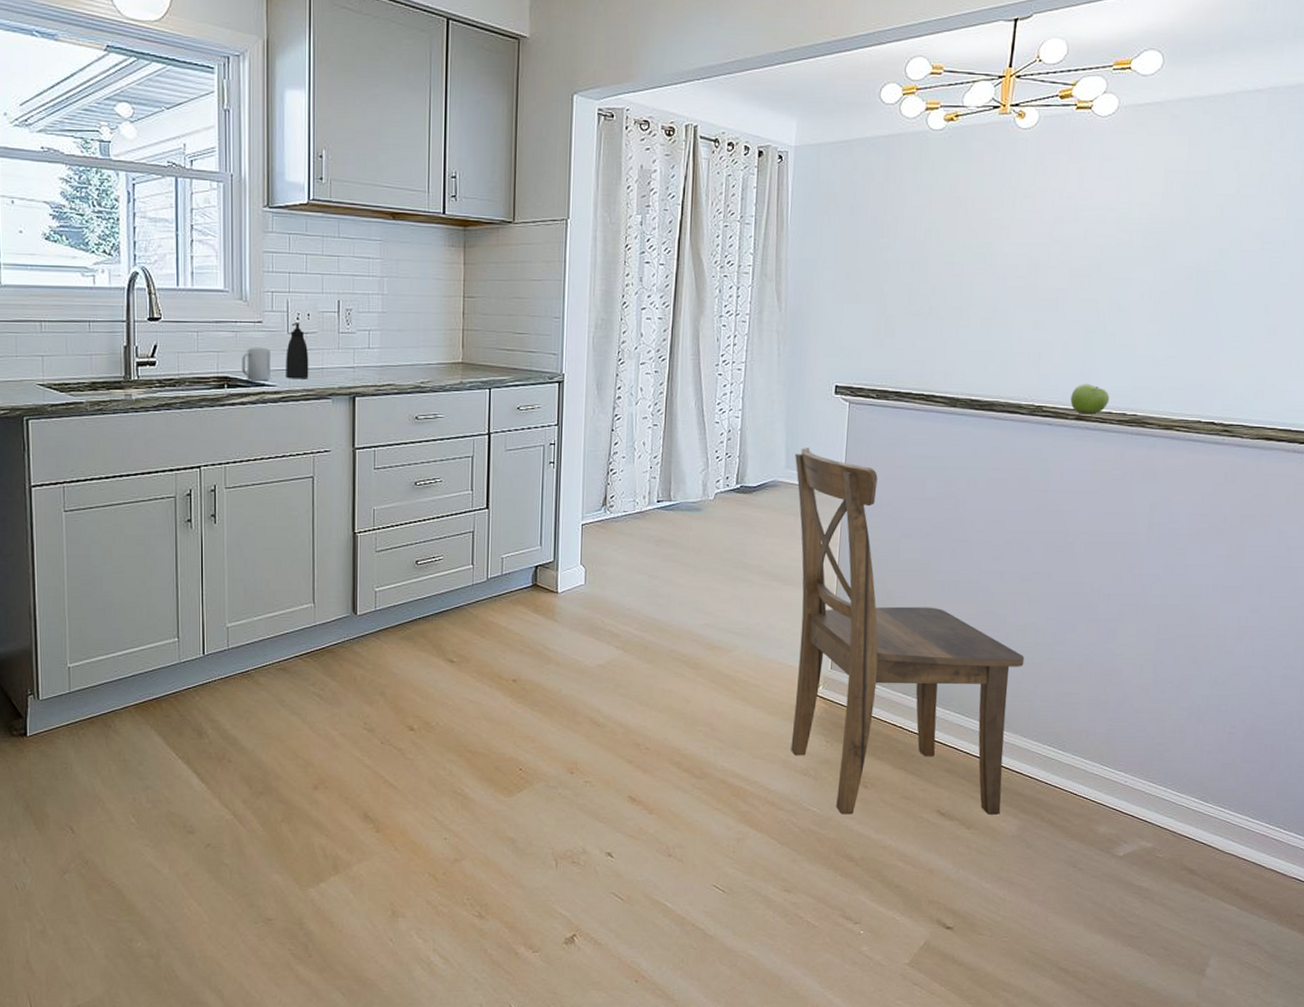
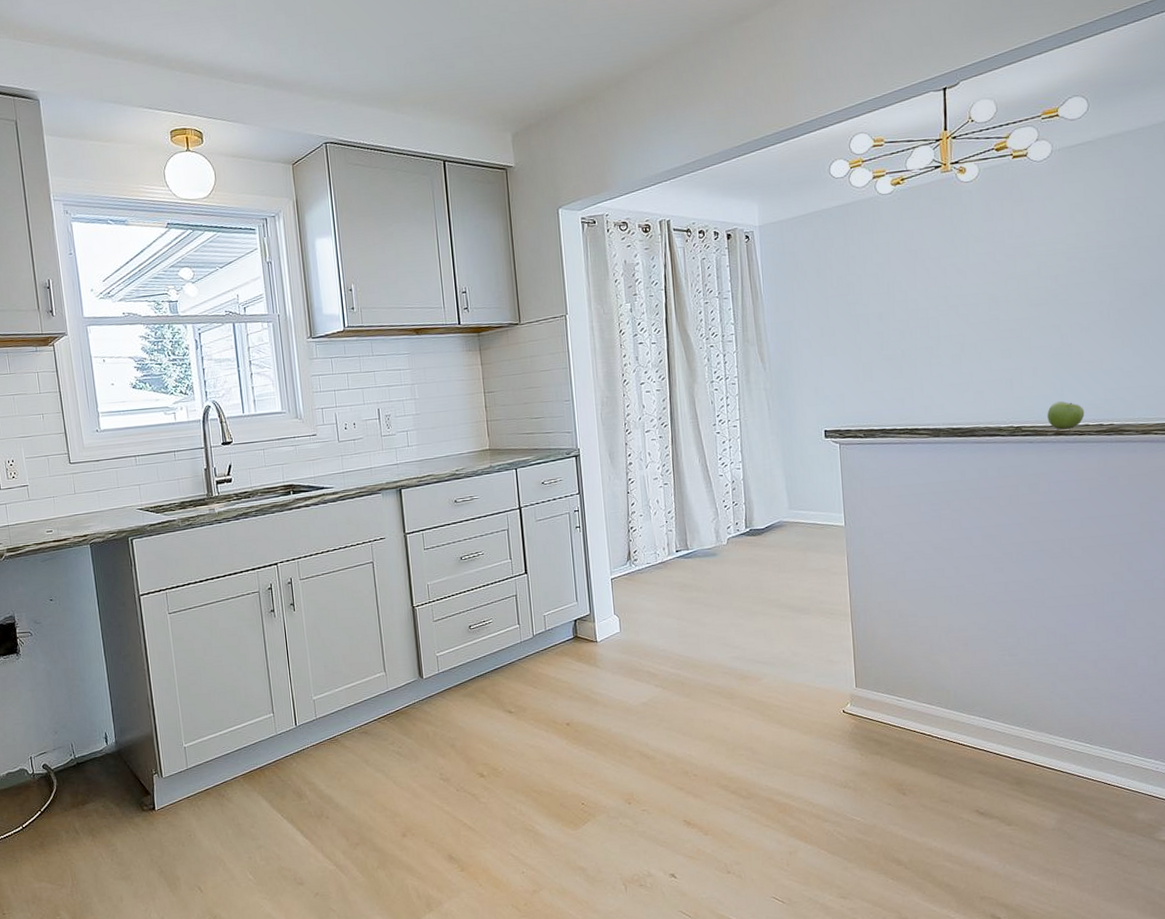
mug: present [241,348,271,381] -> none [302,456,328,486]
soap dispenser: present [286,323,309,379] -> none [338,432,360,481]
dining chair: present [791,448,1025,815] -> none [796,489,1040,822]

